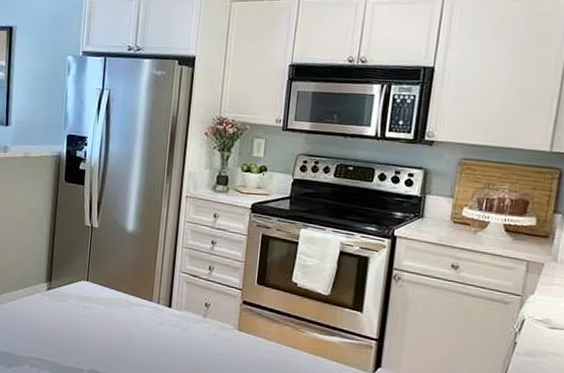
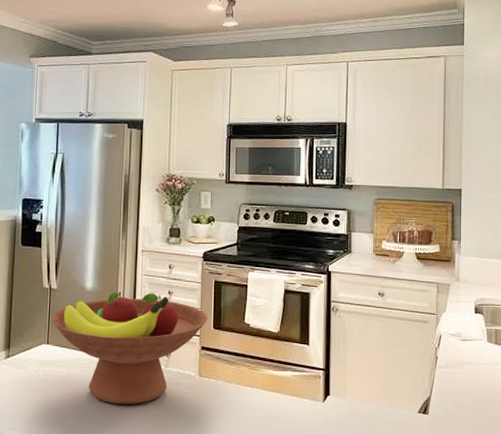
fruit bowl: none [91,235,252,350] -> present [51,291,207,405]

